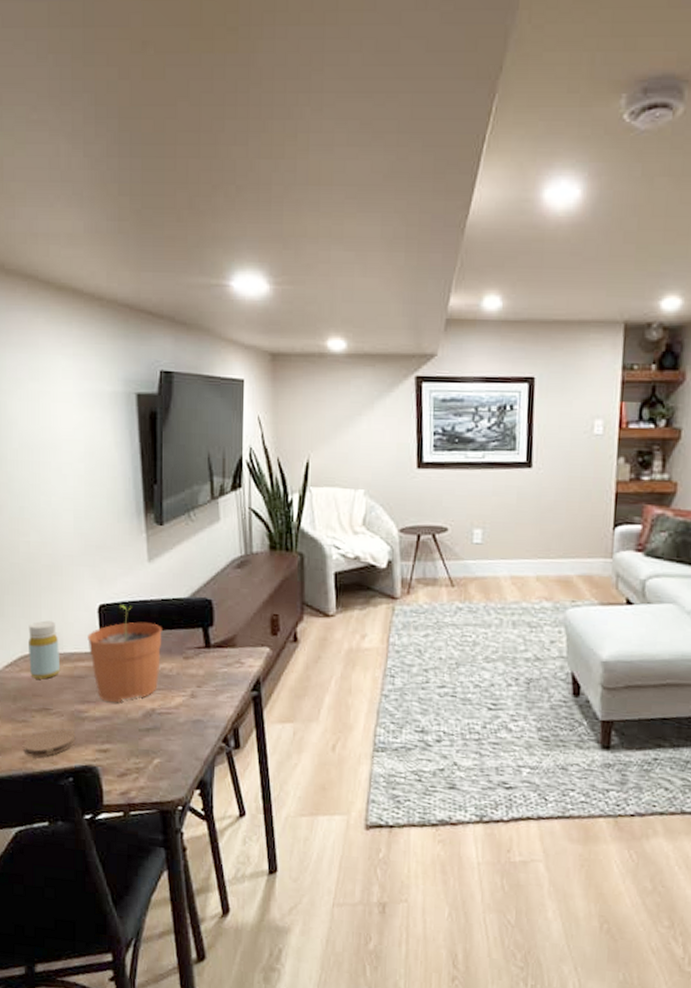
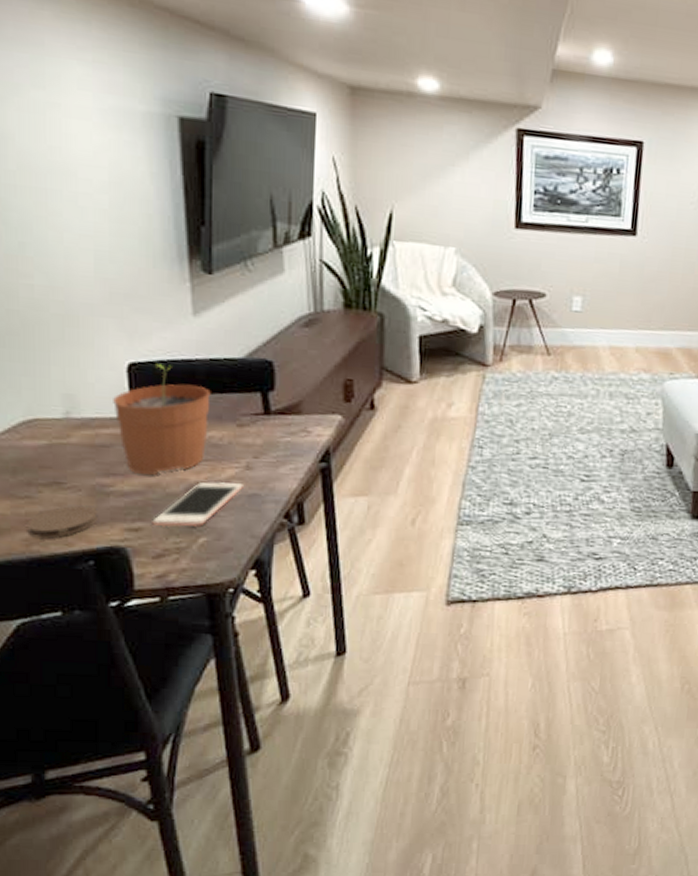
bottle: present [28,620,61,680] -> none [33,379,77,449]
cell phone: none [117,708,189,749] -> present [152,482,243,527]

